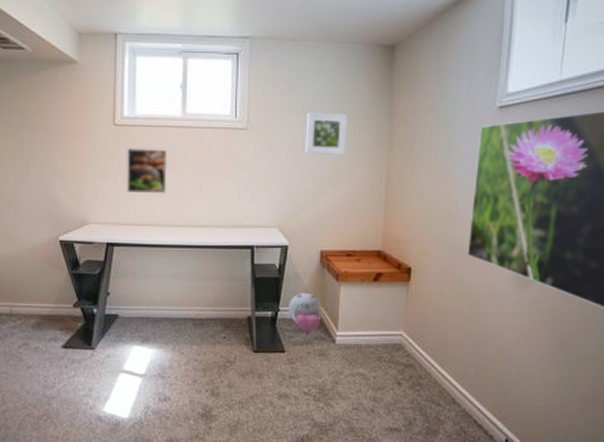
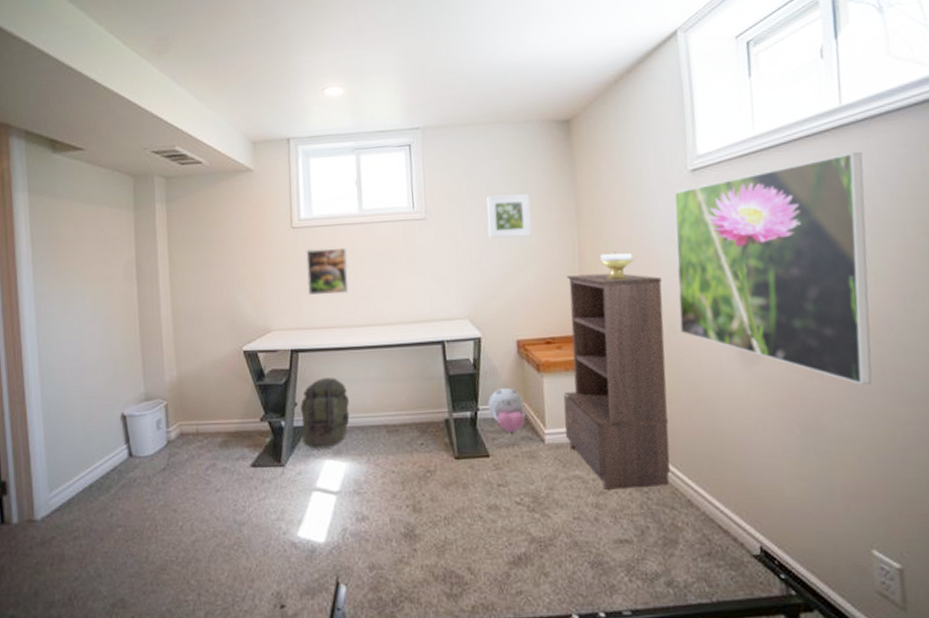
backpack: none [113,272,160,336] -> present [300,377,350,449]
shelving unit: none [354,195,457,387] -> present [563,273,670,490]
candle holder: none [404,177,436,204] -> present [599,251,634,281]

